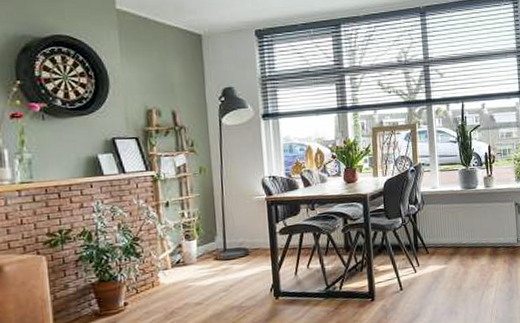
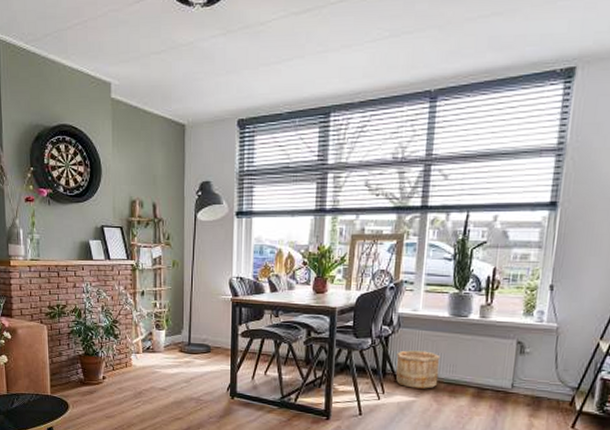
wooden bucket: none [425,222,462,257] -> present [395,350,440,389]

